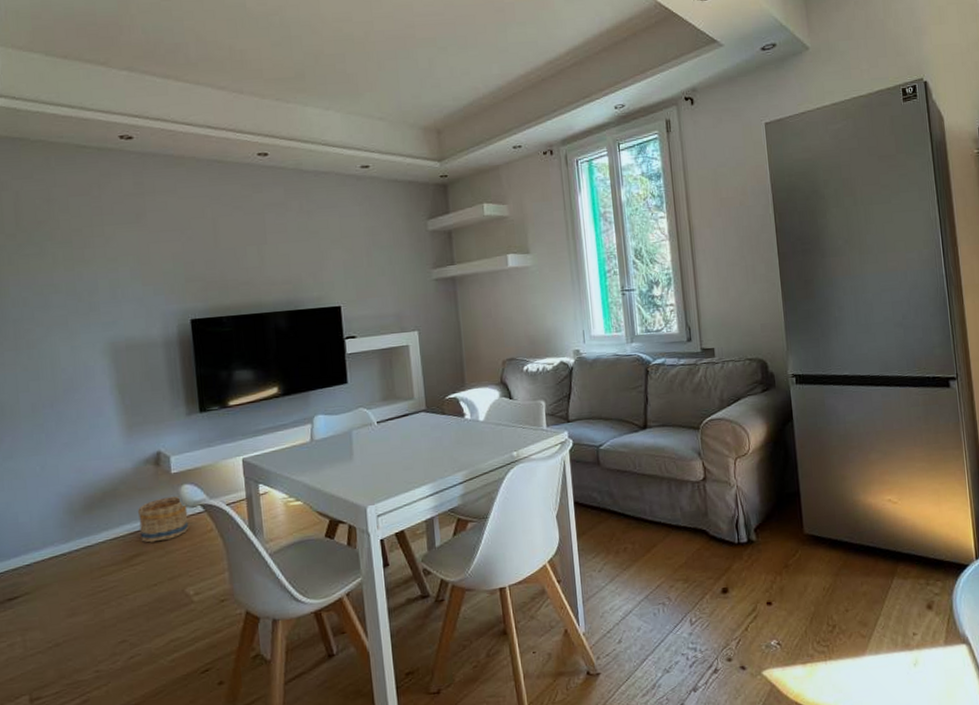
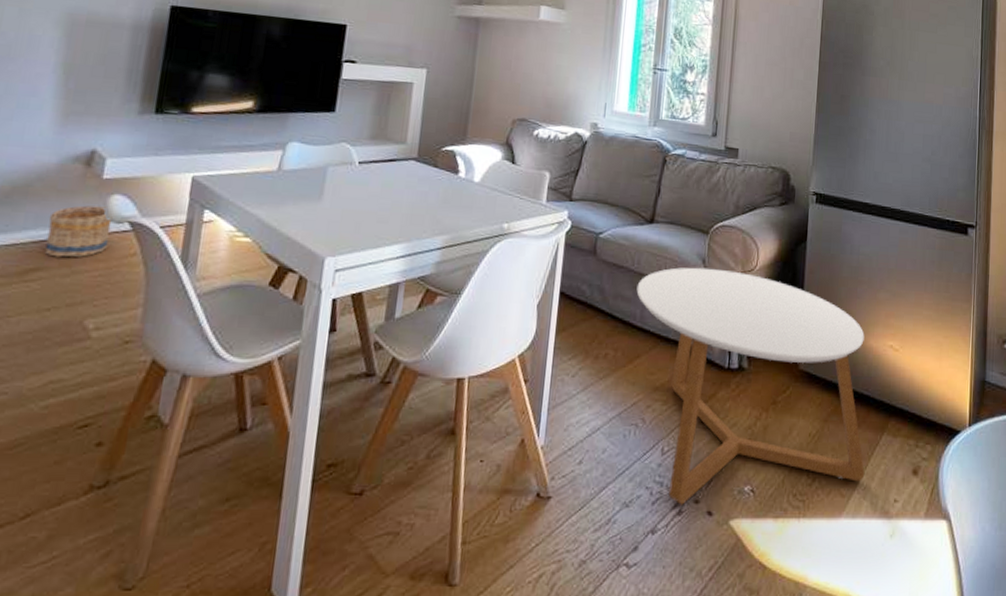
coffee table: none [642,458,882,665] -> present [636,267,865,505]

